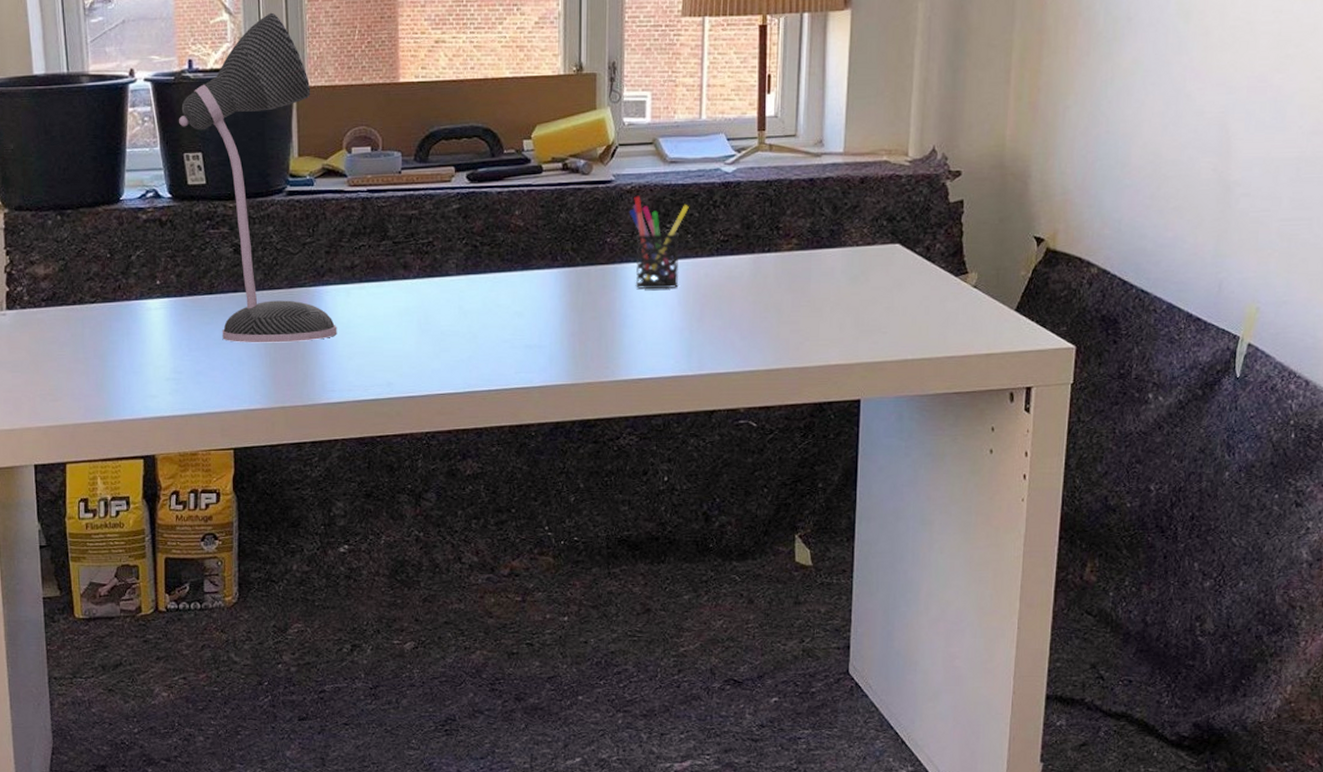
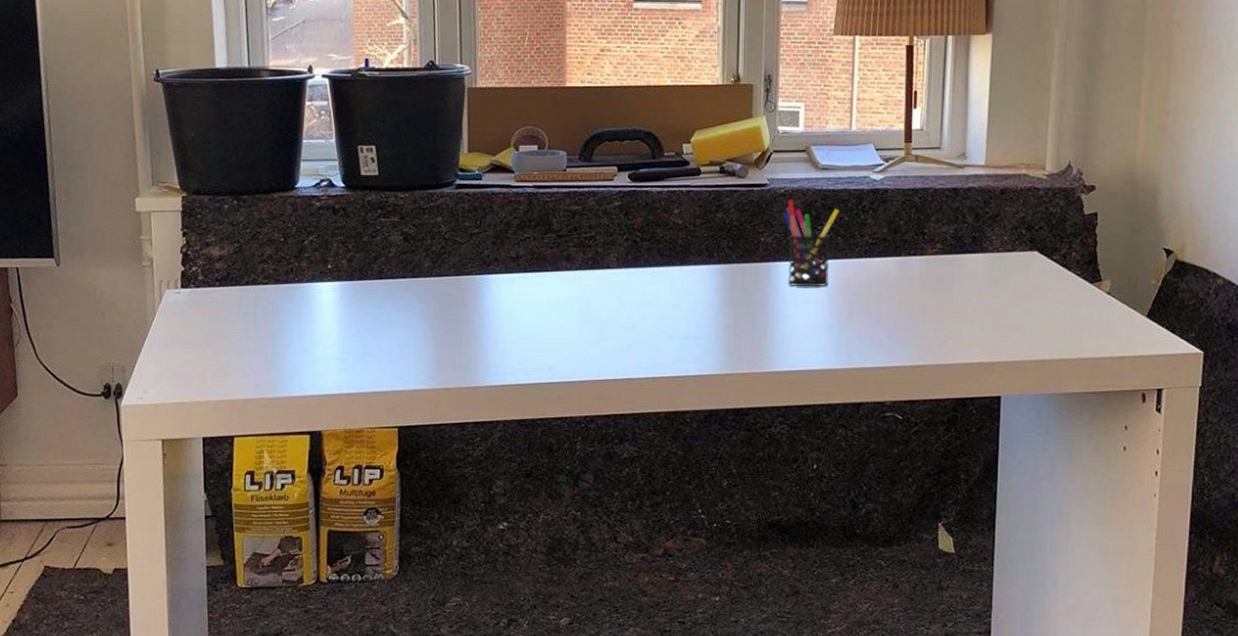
desk lamp: present [179,12,337,343] -> none [354,18,501,327]

